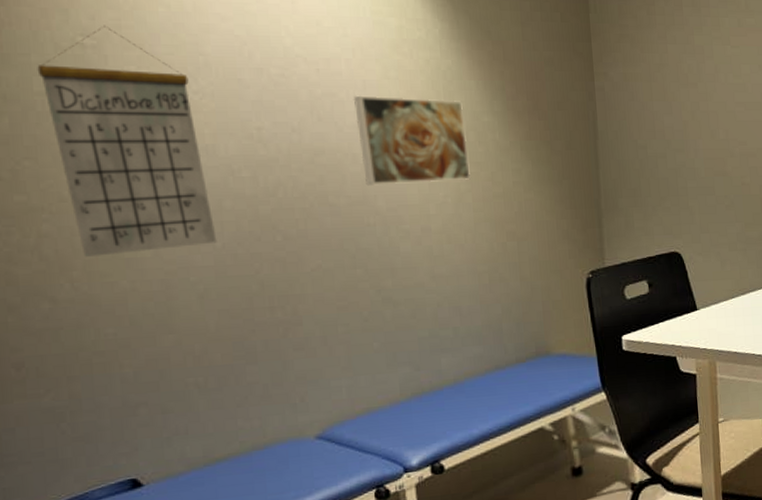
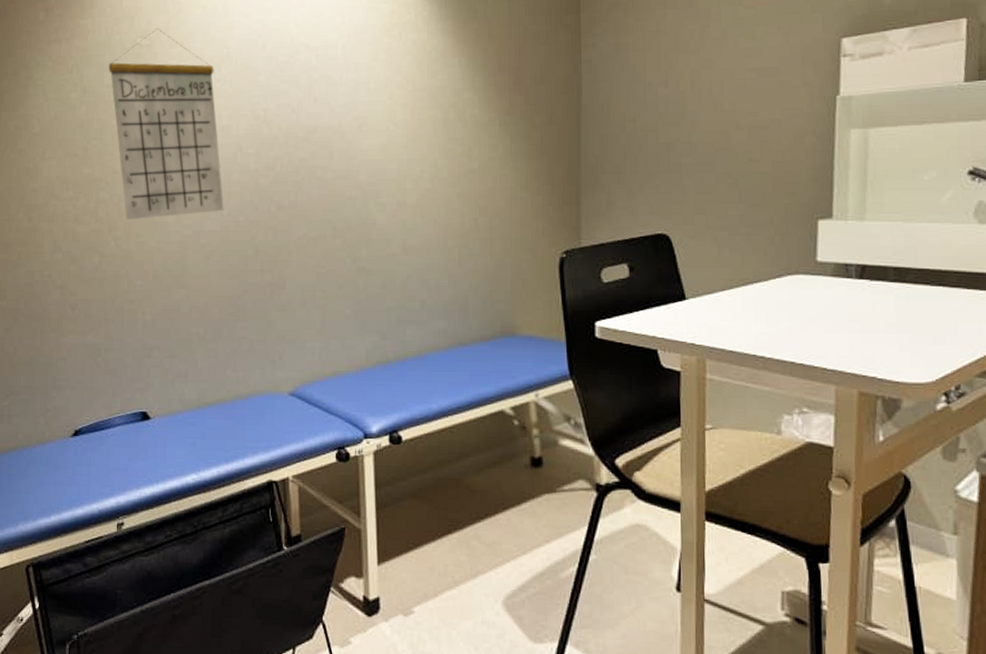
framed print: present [353,95,471,186] -> none [345,77,447,161]

